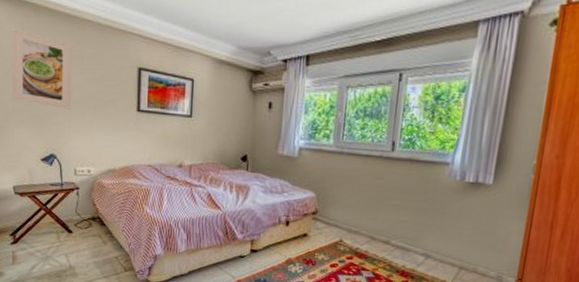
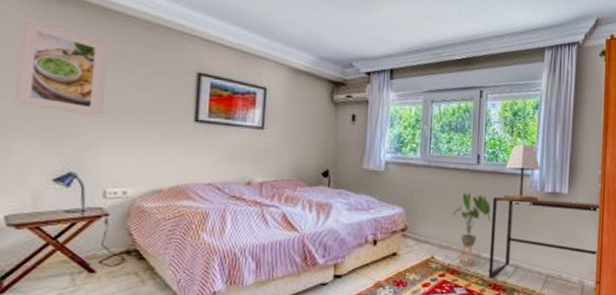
house plant: none [362,180,404,251] -> present [451,193,491,265]
desk: none [396,184,532,265] -> present [488,196,600,278]
lamp: none [418,130,463,191] -> present [503,144,541,201]

